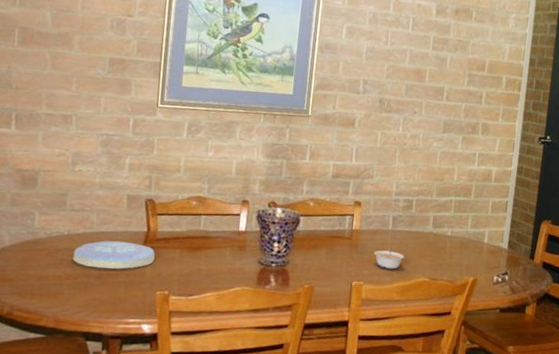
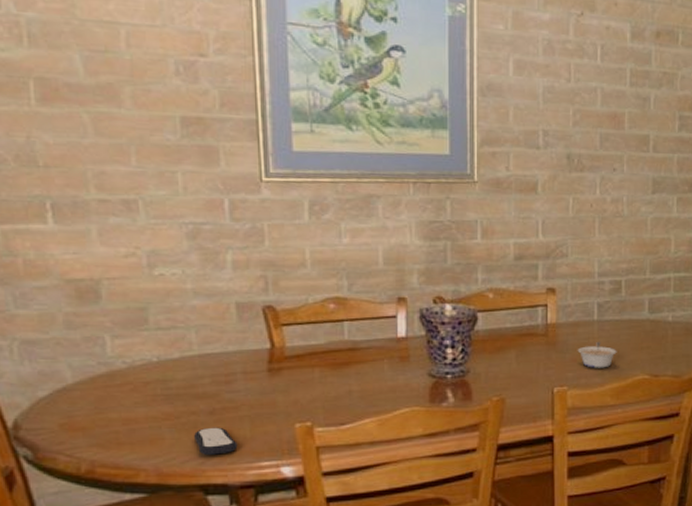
plate: present [73,240,155,269] -> none [170,364,286,402]
remote control: none [84,288,114,310] -> present [194,427,238,455]

